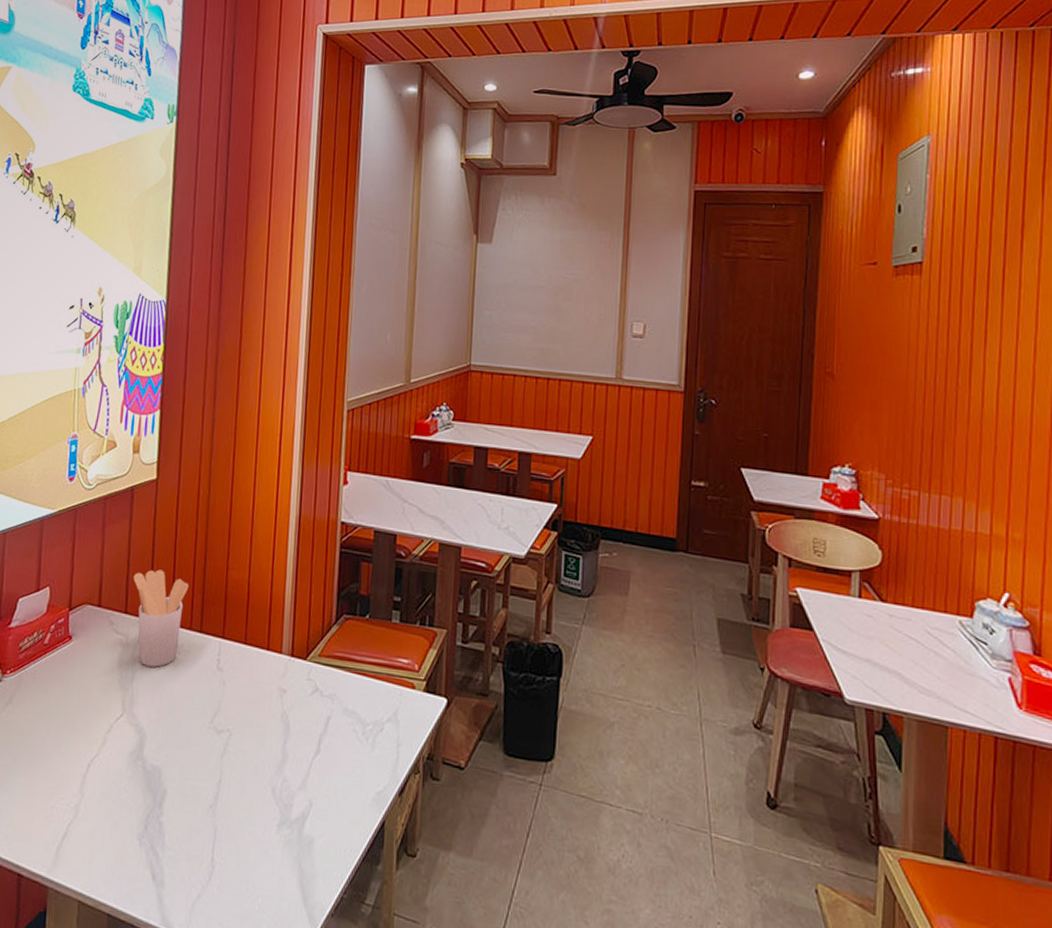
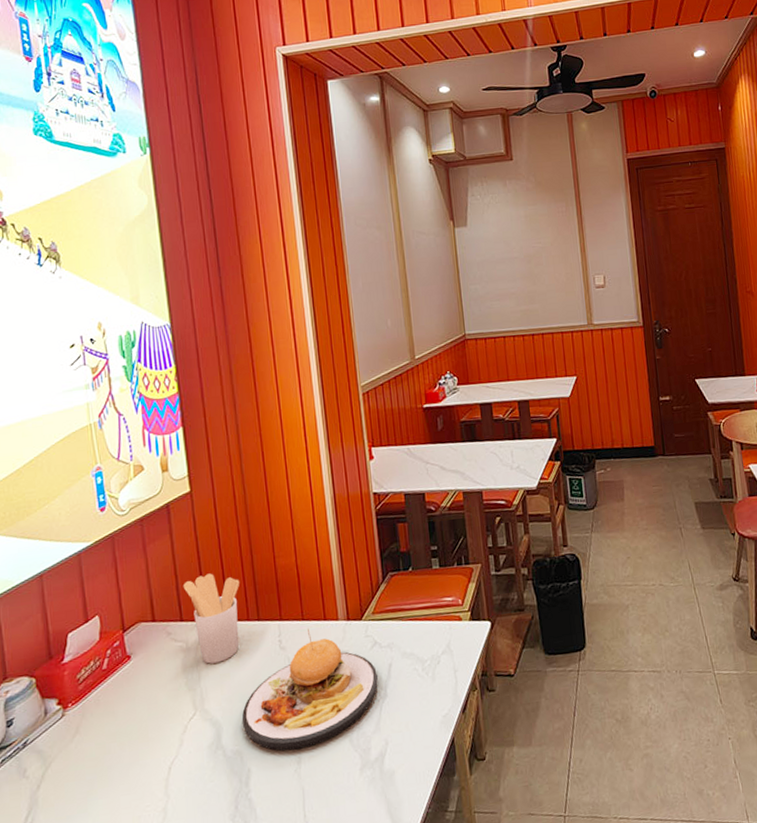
plate: none [166,654,313,785] -> present [241,628,378,751]

